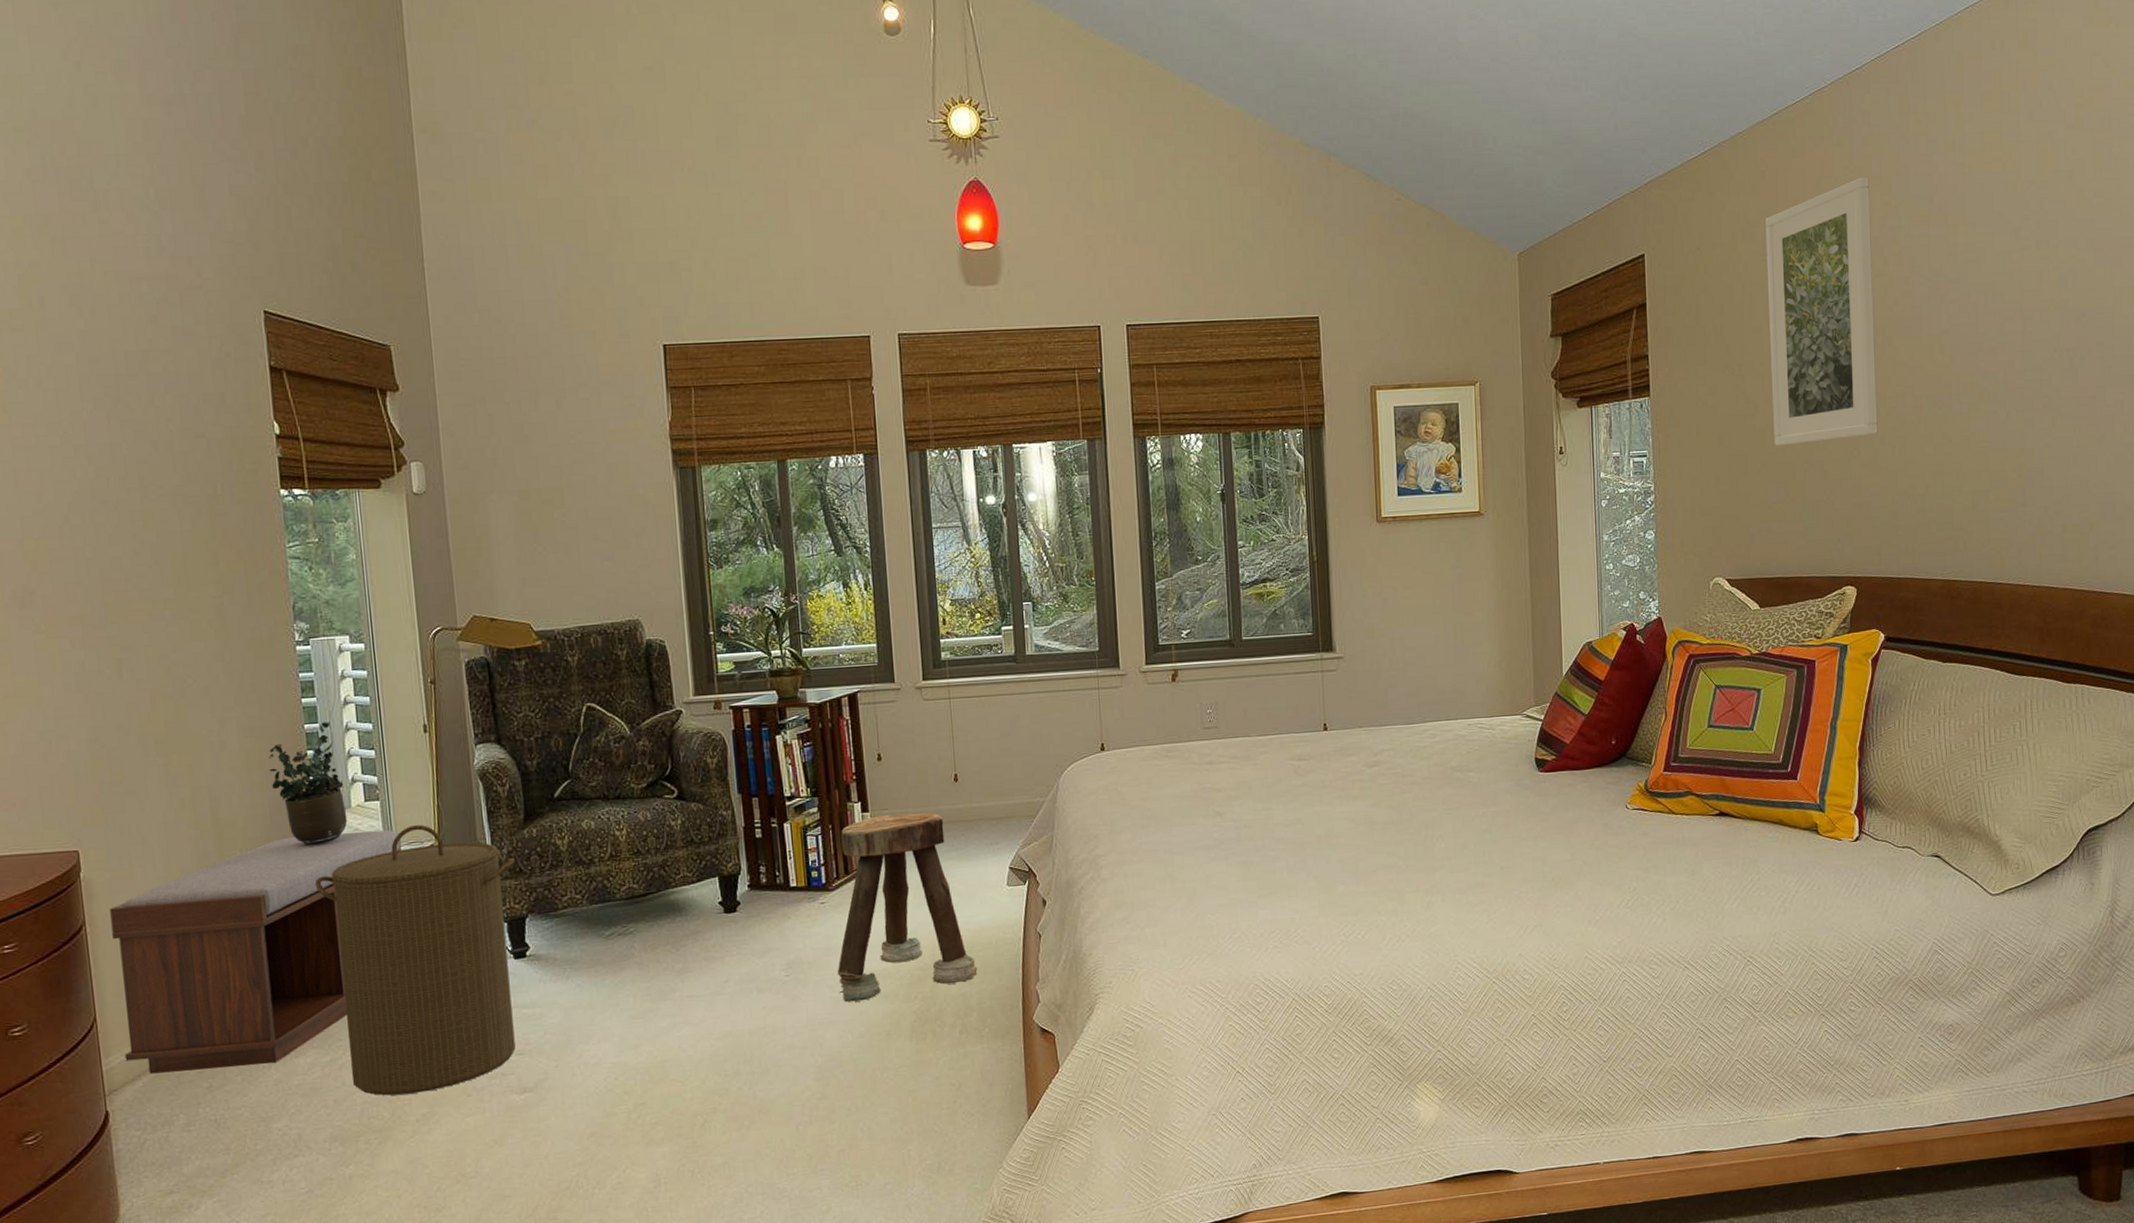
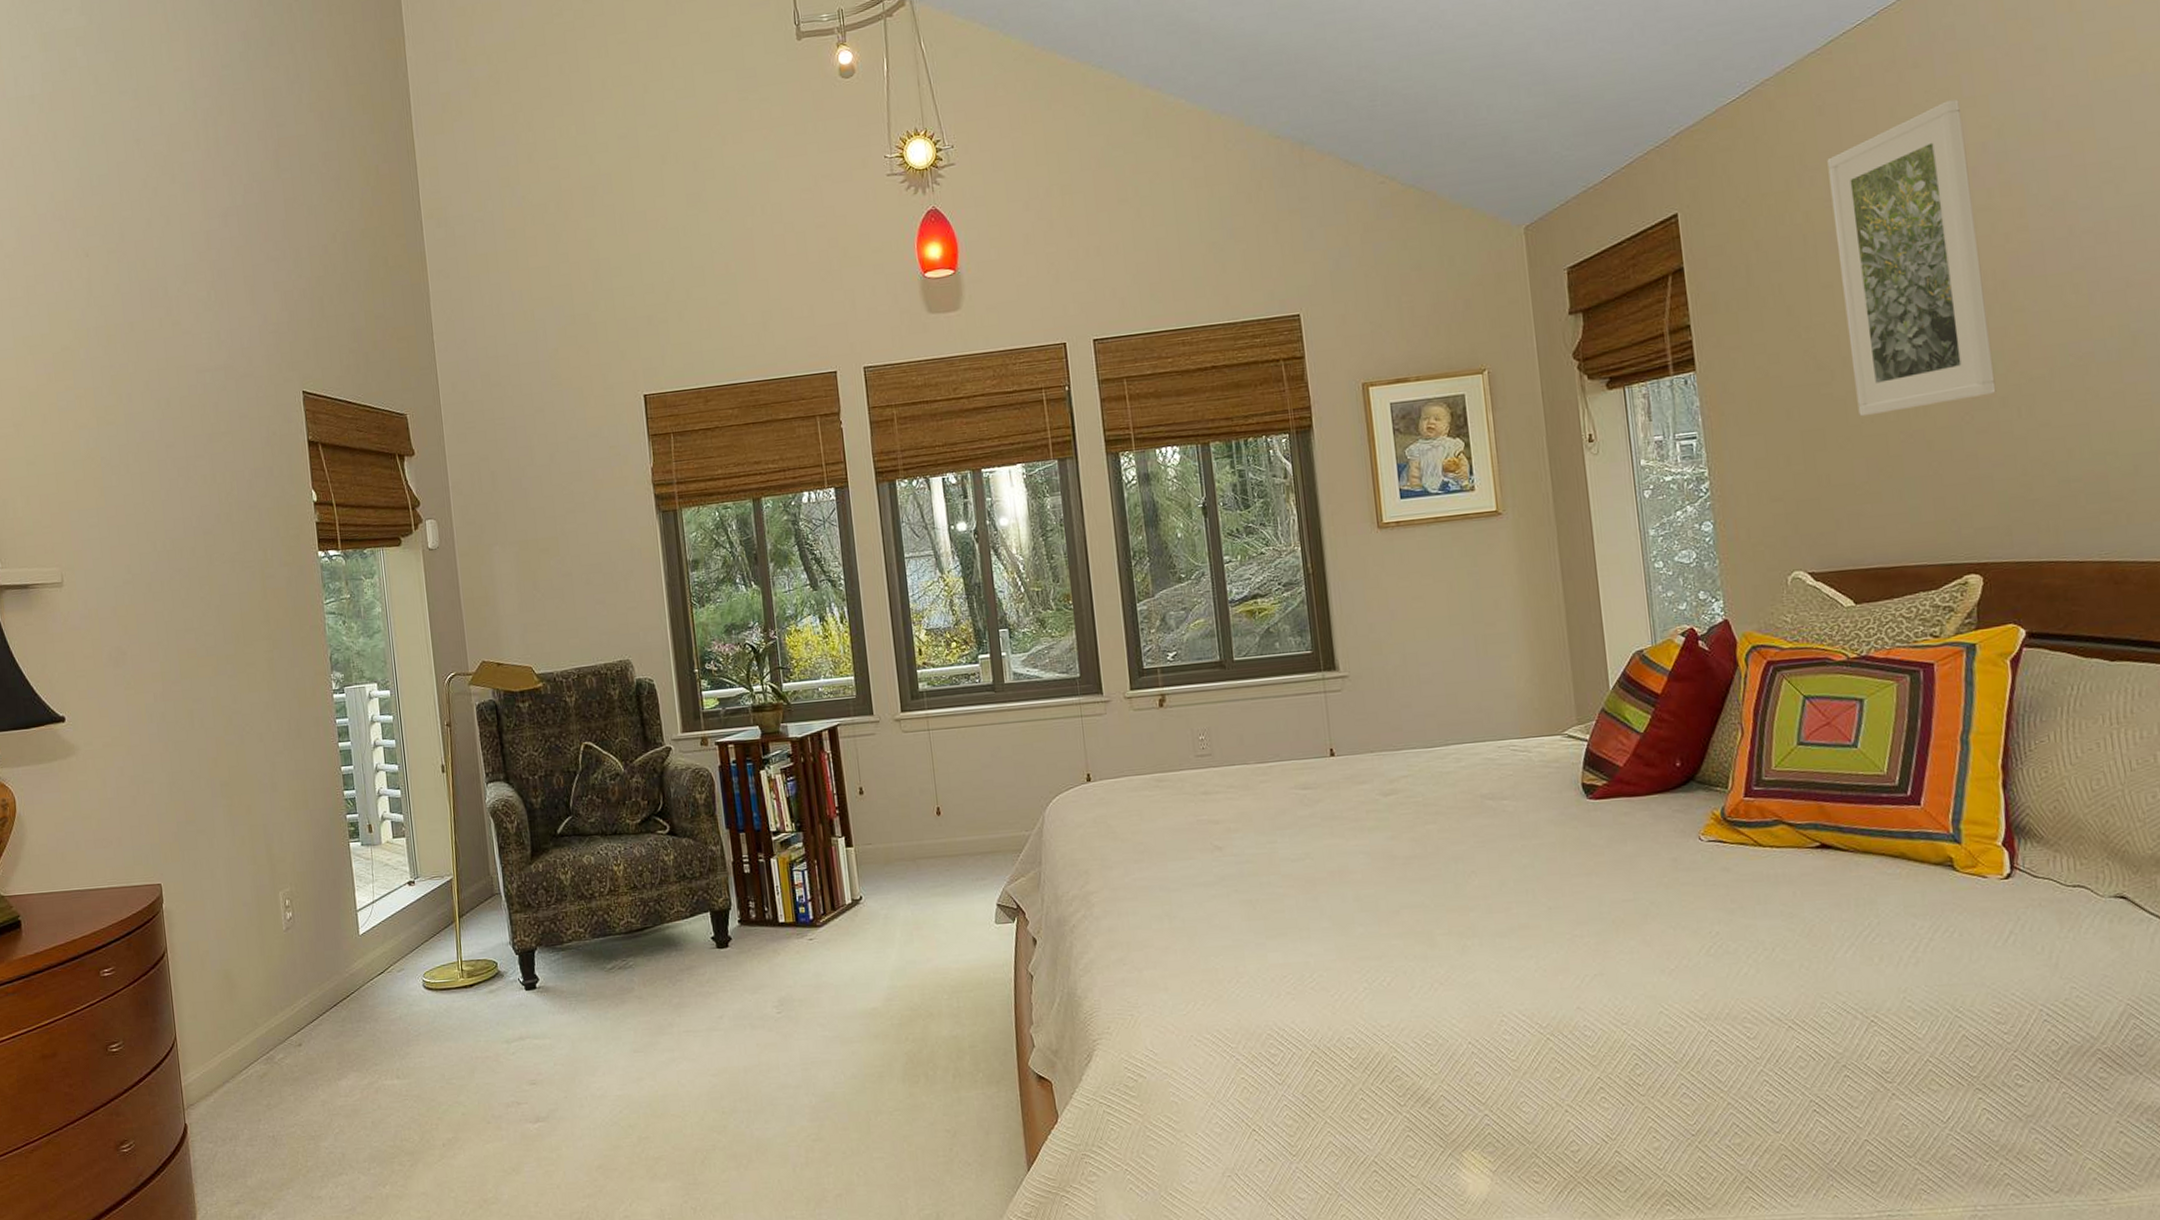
bench: present [110,830,401,1074] -> none [186,865,425,1091]
potted plant: present [269,721,348,846] -> none [313,764,379,880]
laundry hamper: present [314,824,516,1096] -> none [352,859,529,1120]
stool: present [837,812,978,1003] -> none [826,847,969,1042]

